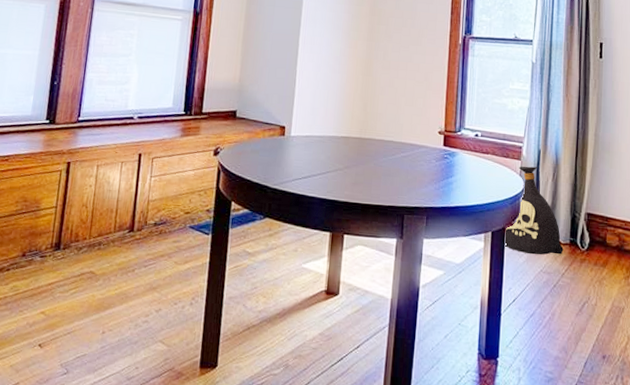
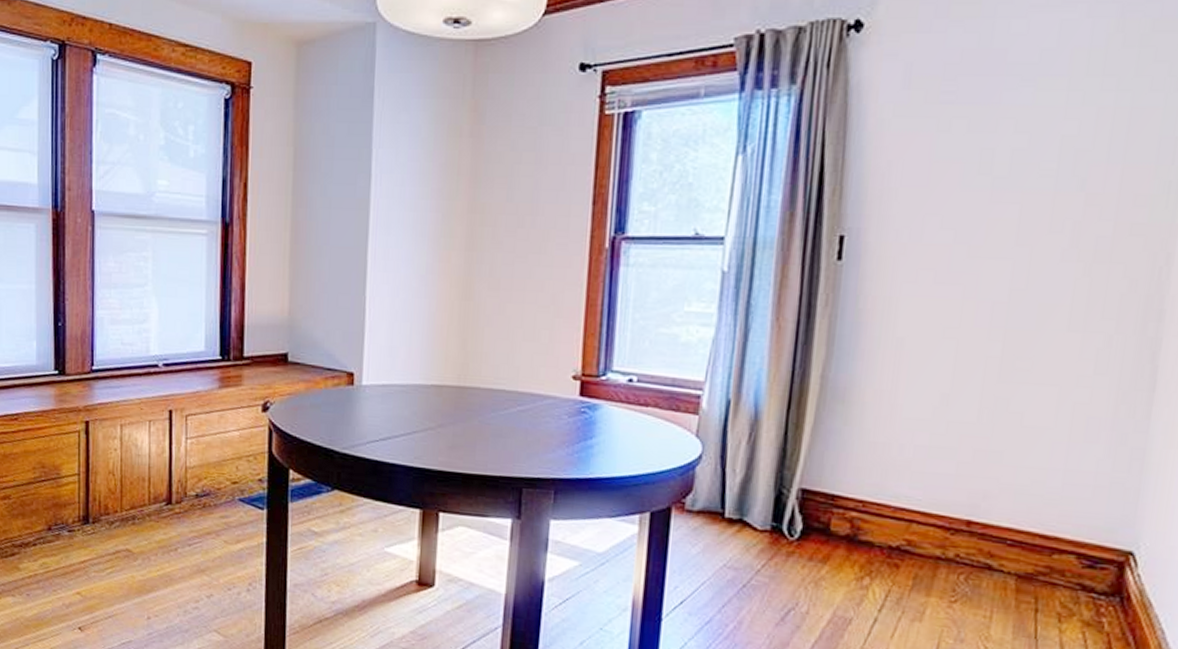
bag: present [503,166,564,255] -> none [667,423,761,545]

